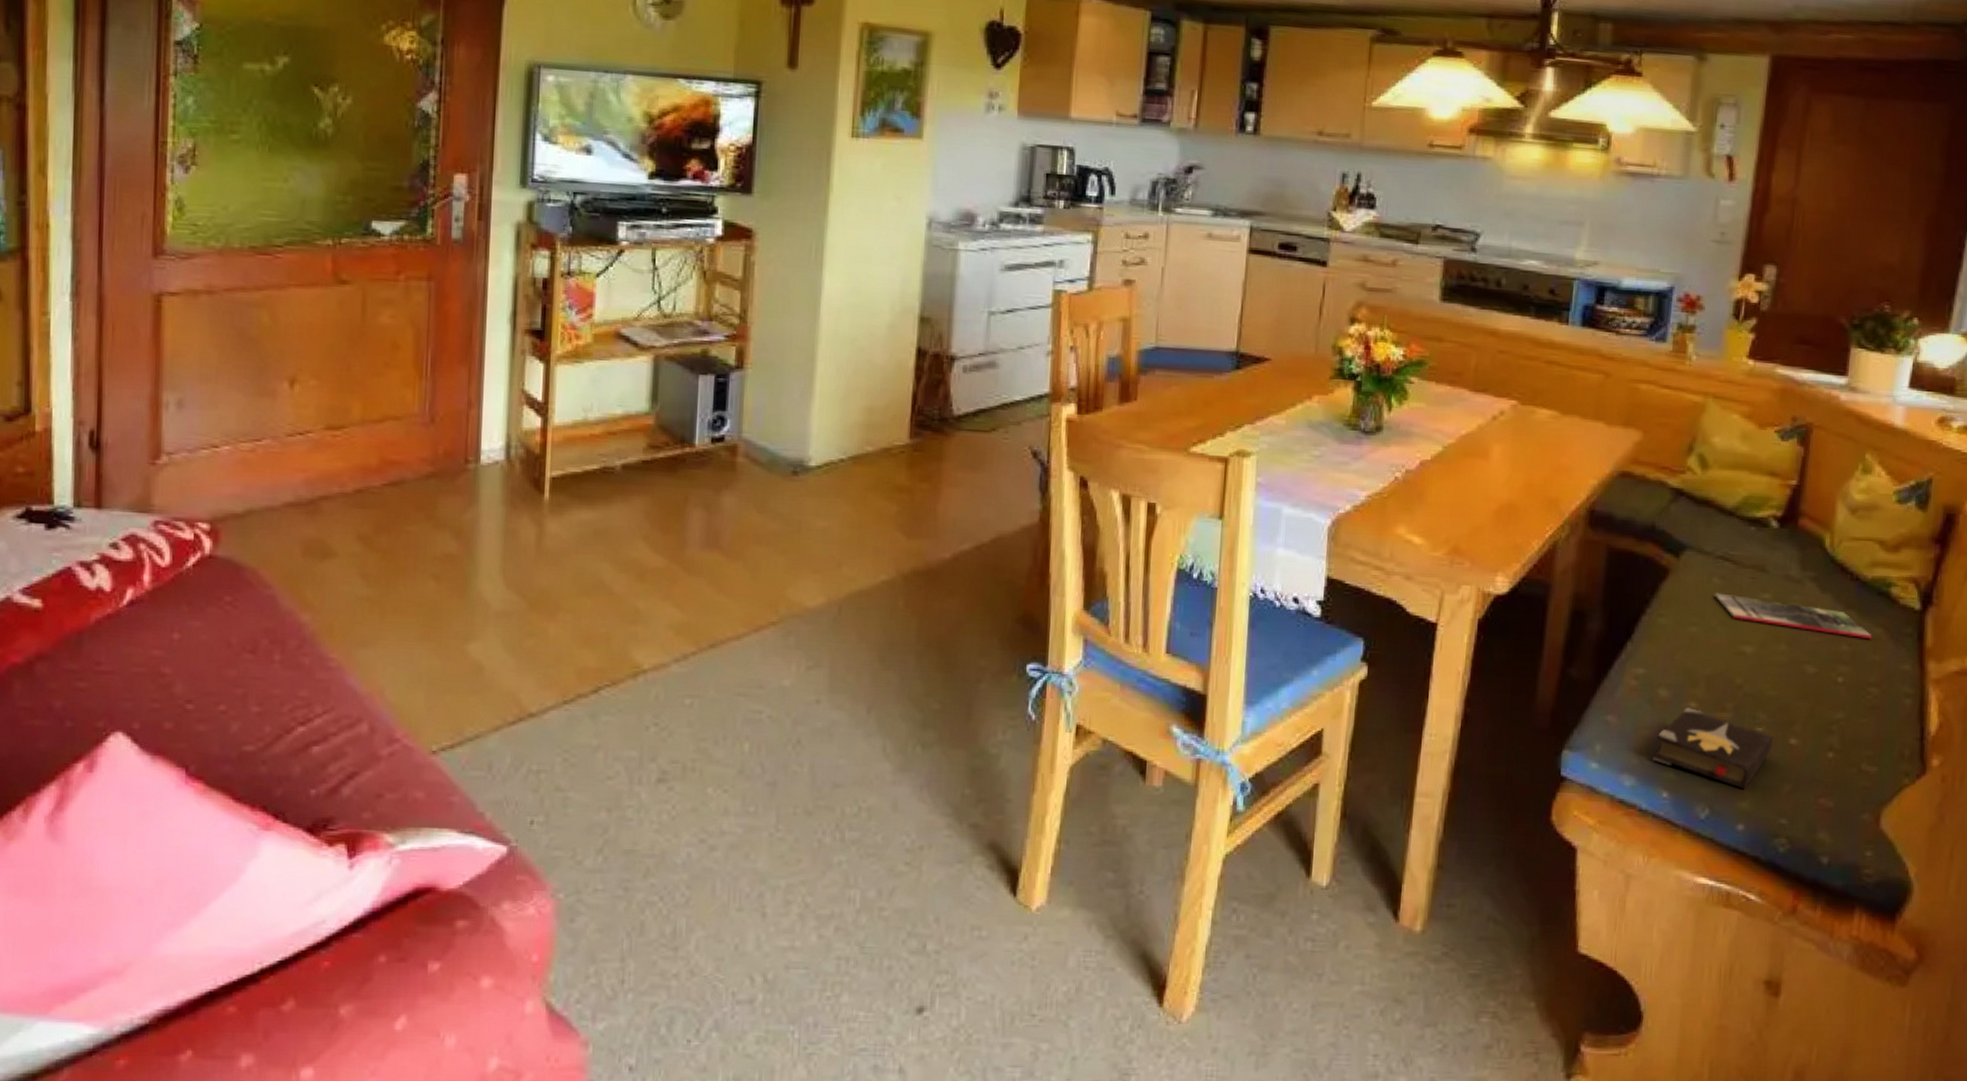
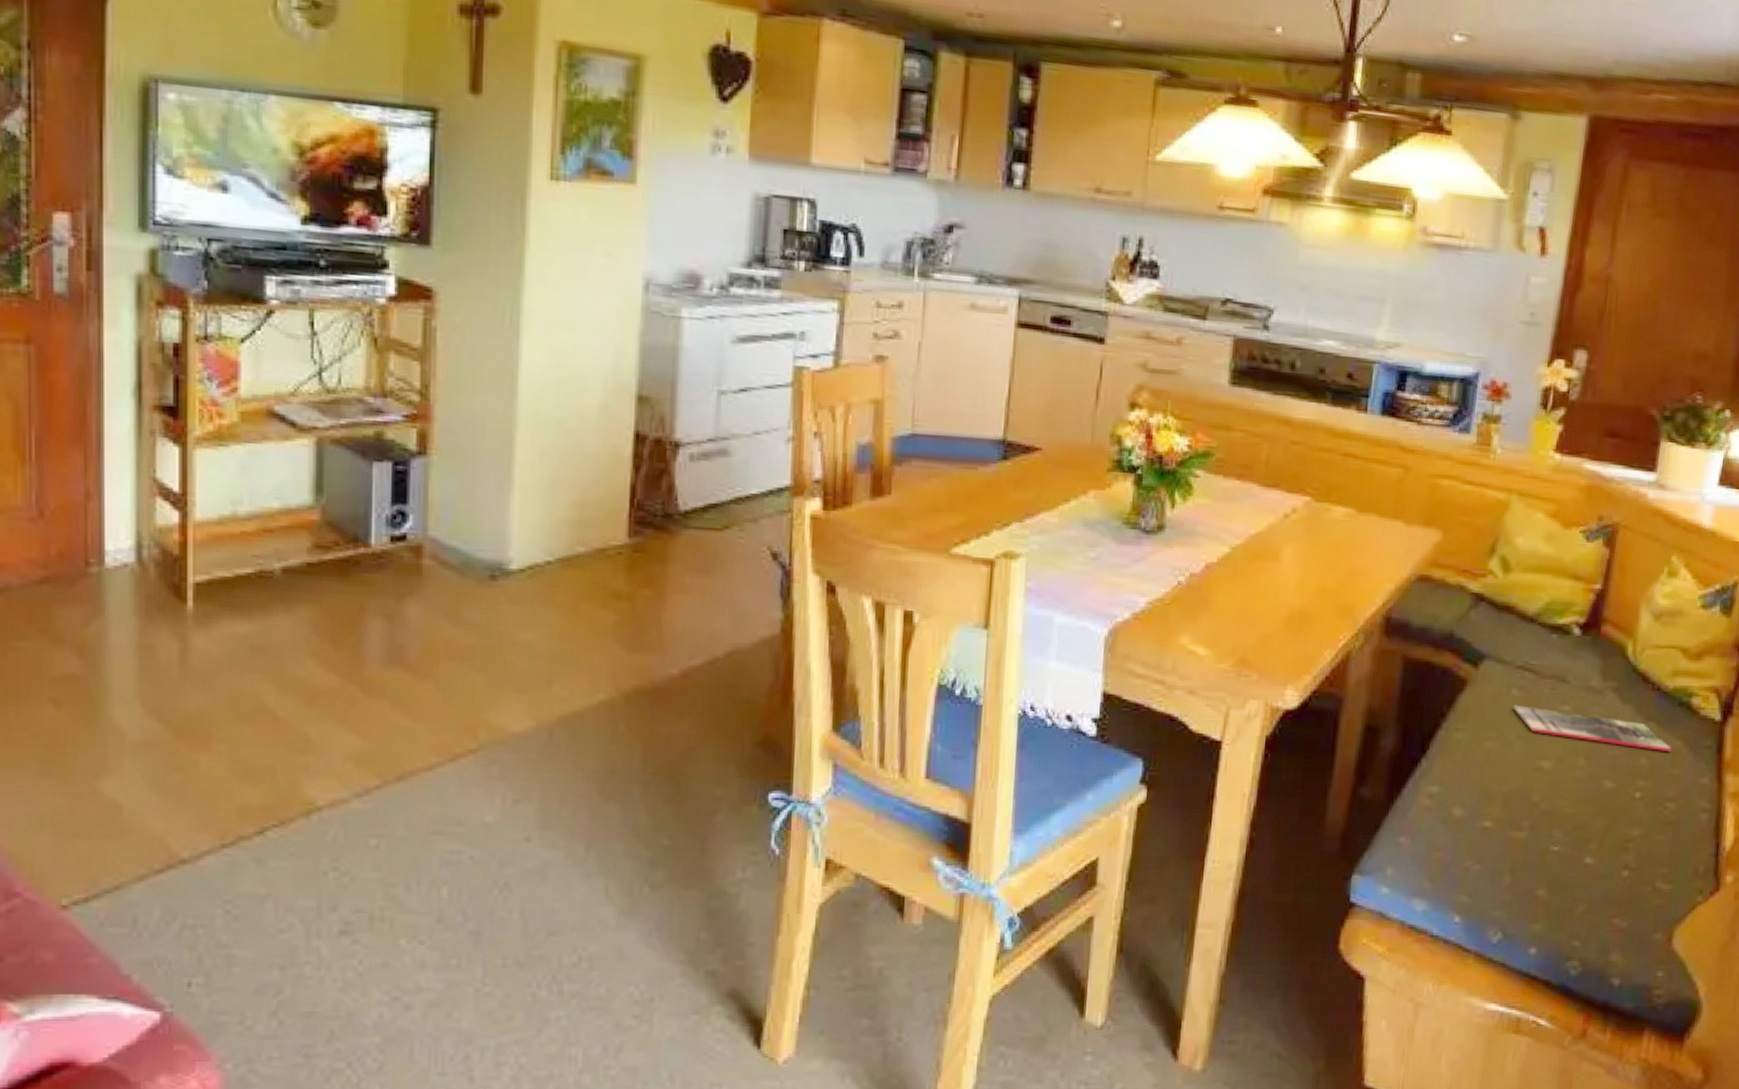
hardback book: present [1652,707,1773,790] -> none [1445,827,1568,911]

